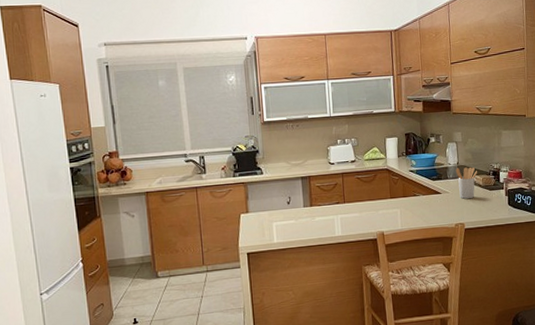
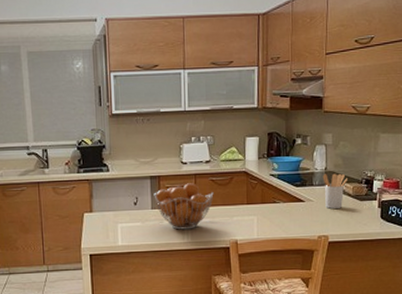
fruit basket: none [305,181,360,225] -> present [153,183,214,230]

